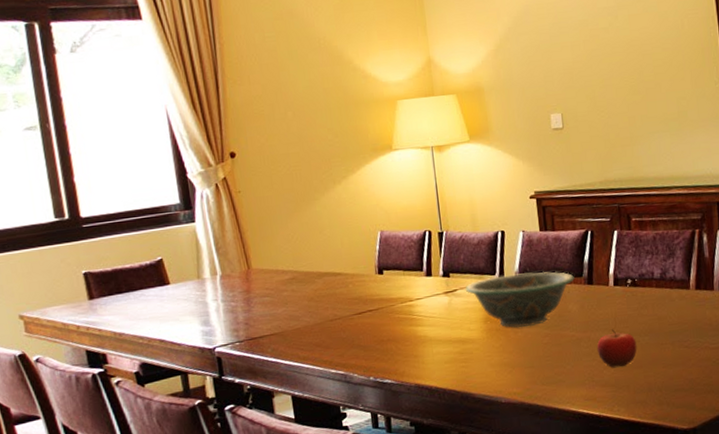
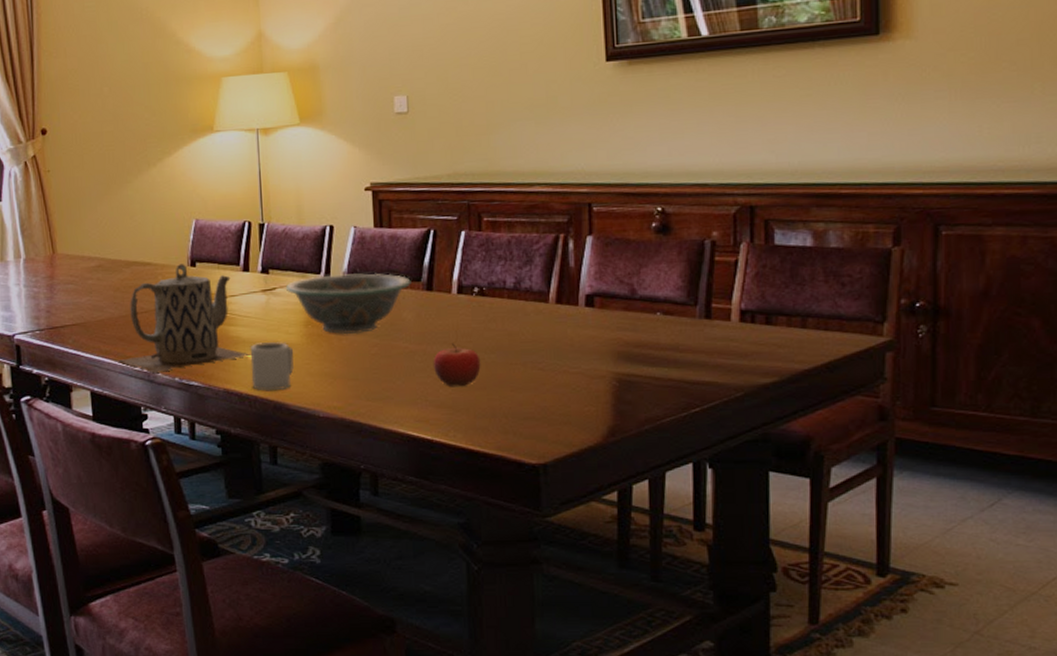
teapot: none [315,271,437,374] -> present [117,263,250,373]
cup: none [436,338,478,383] -> present [250,342,295,391]

